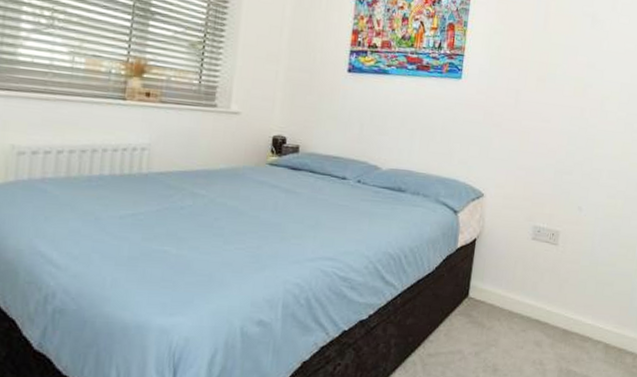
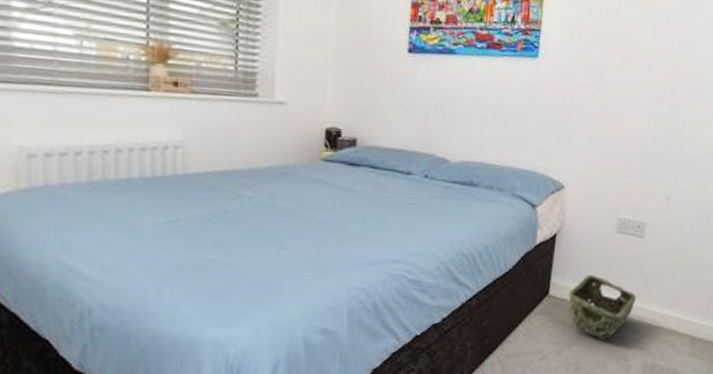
woven basket: none [486,278,551,343] -> present [568,274,636,340]

